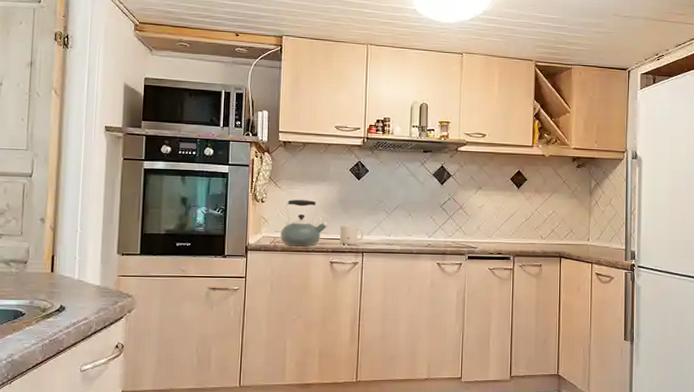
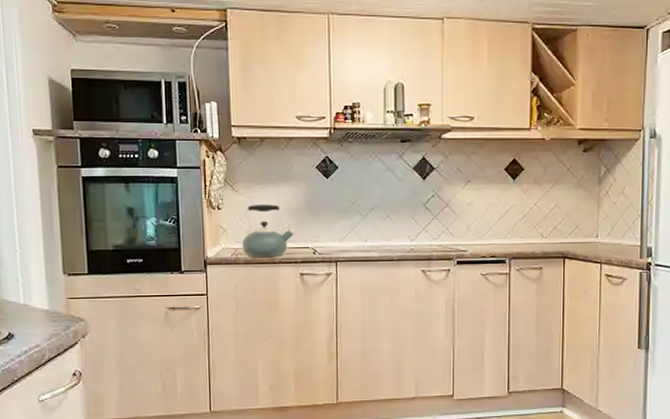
mug: present [339,225,364,245] -> none [308,231,337,253]

